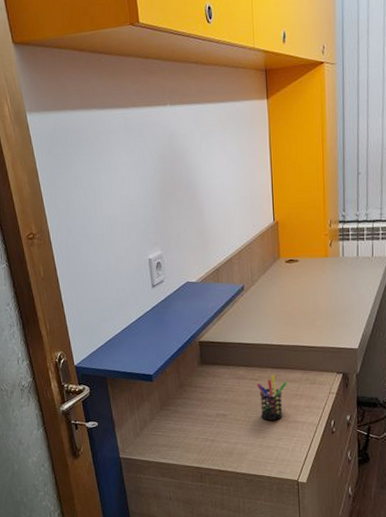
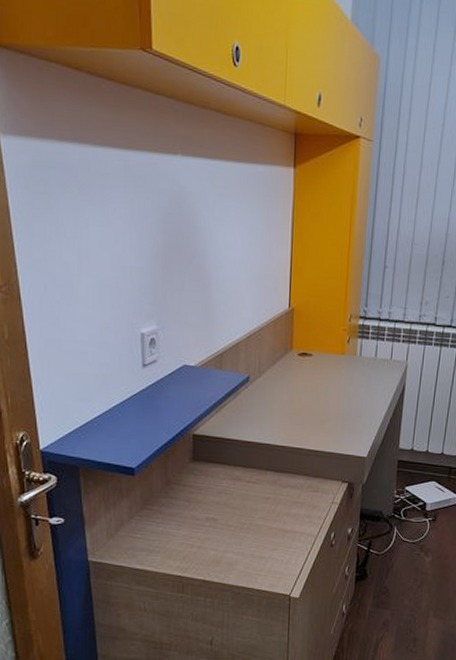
pen holder: present [256,374,288,421] -> none [254,478,288,530]

